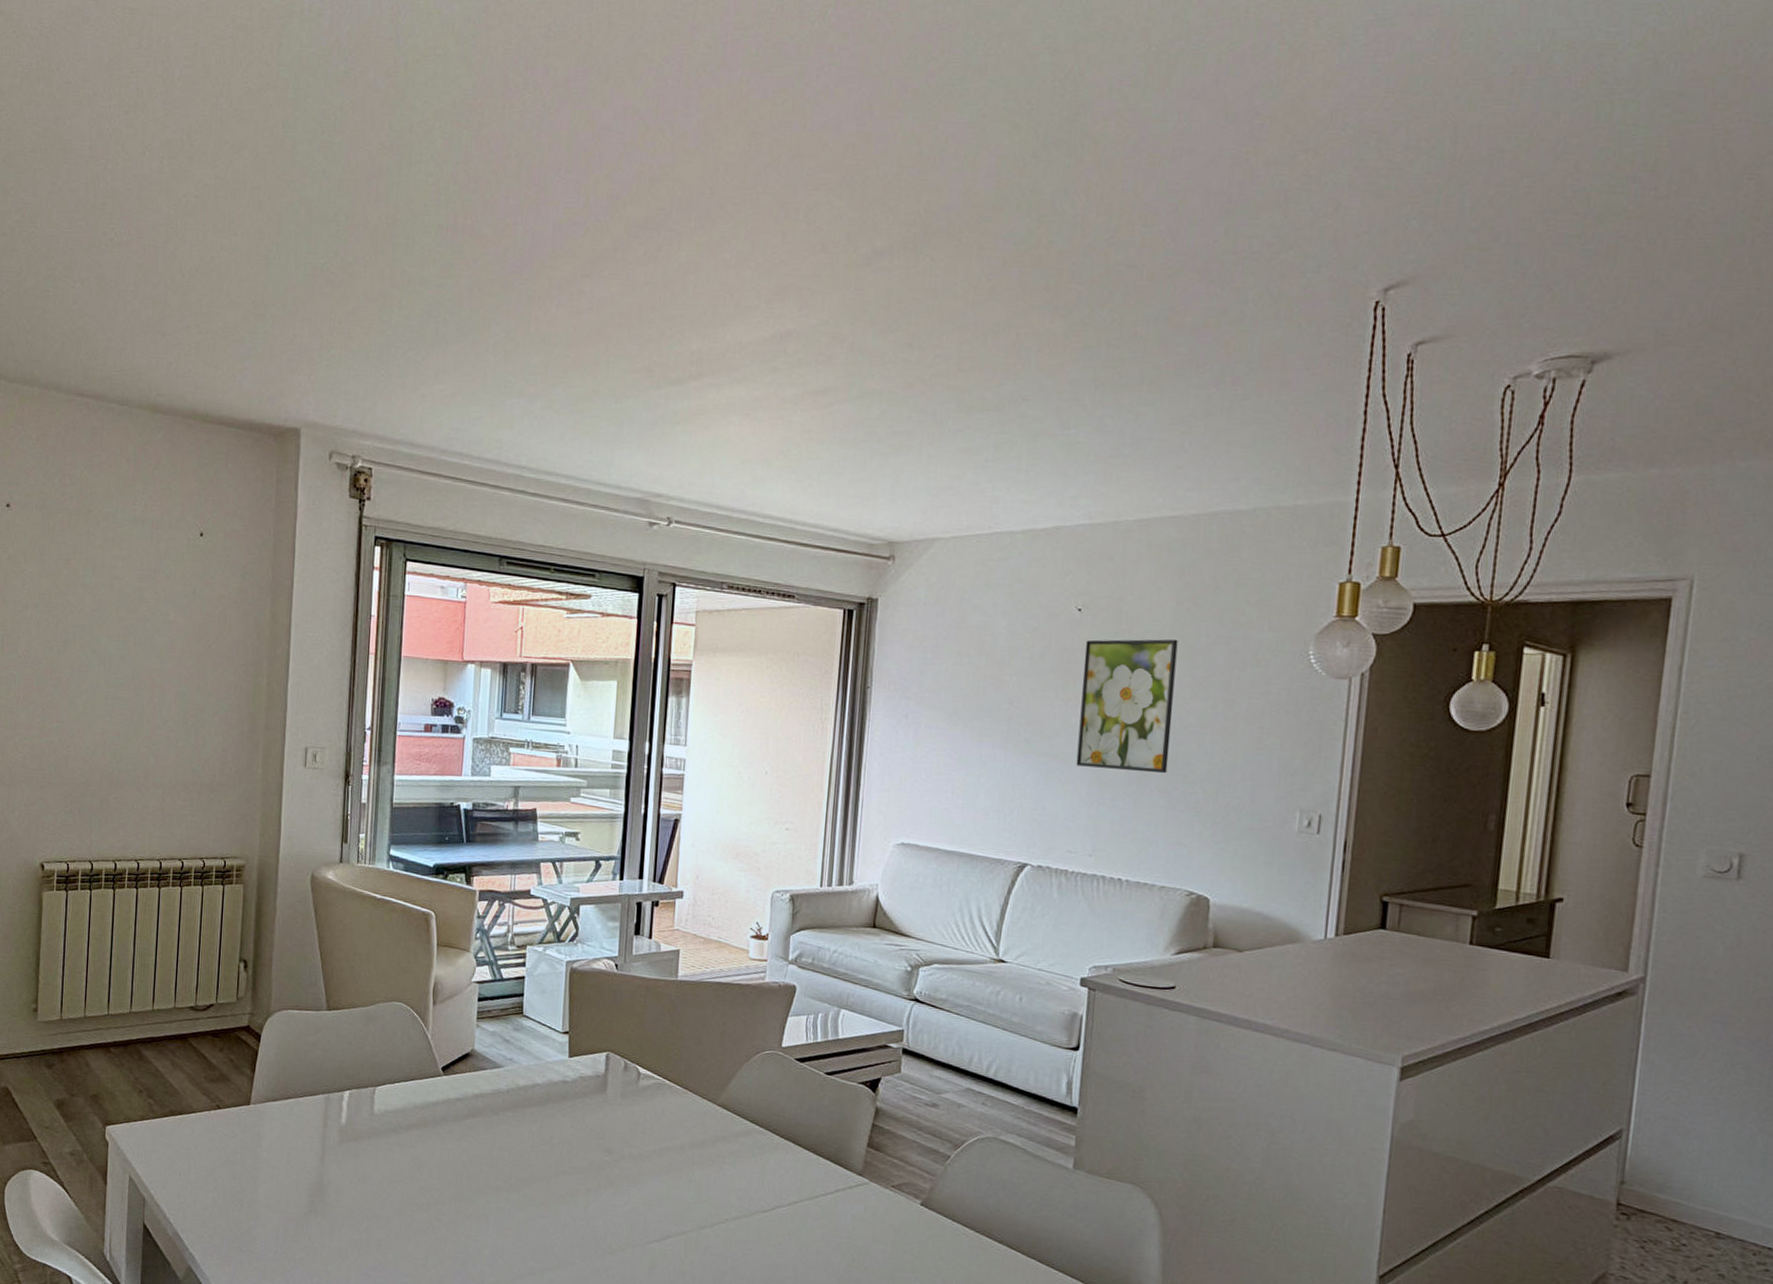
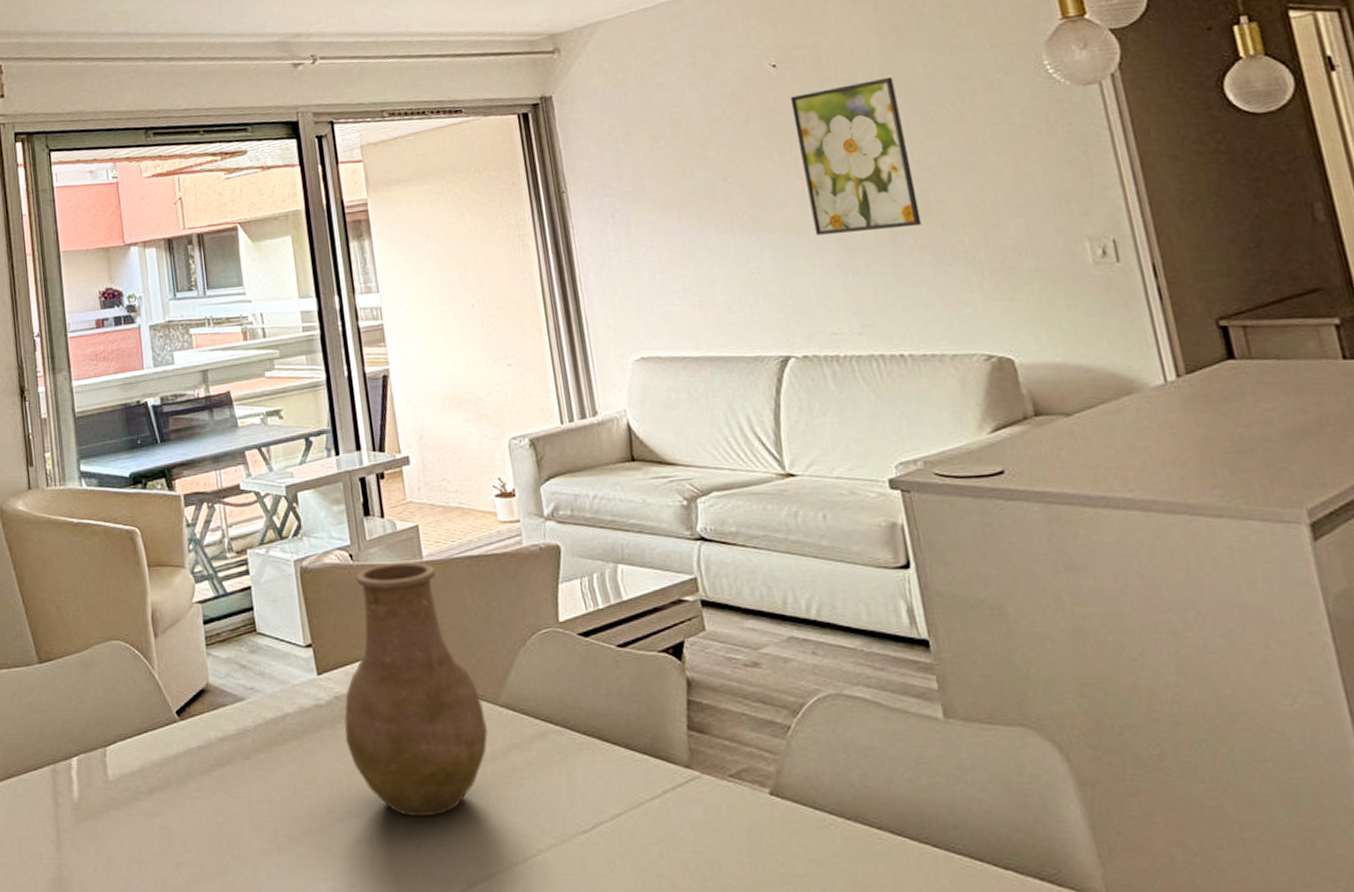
vase: none [582,976,704,1182] -> present [344,562,488,817]

